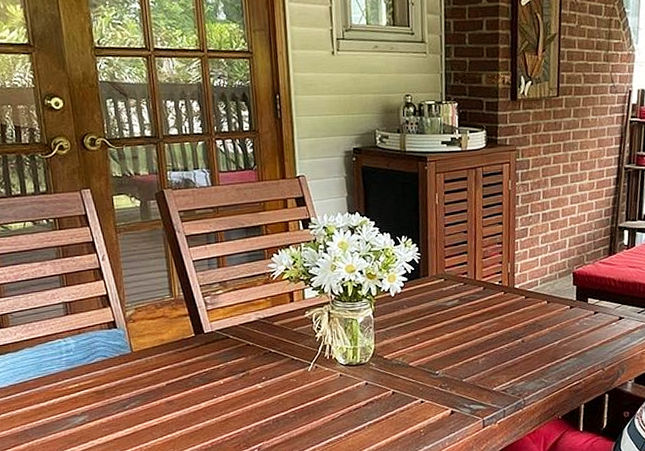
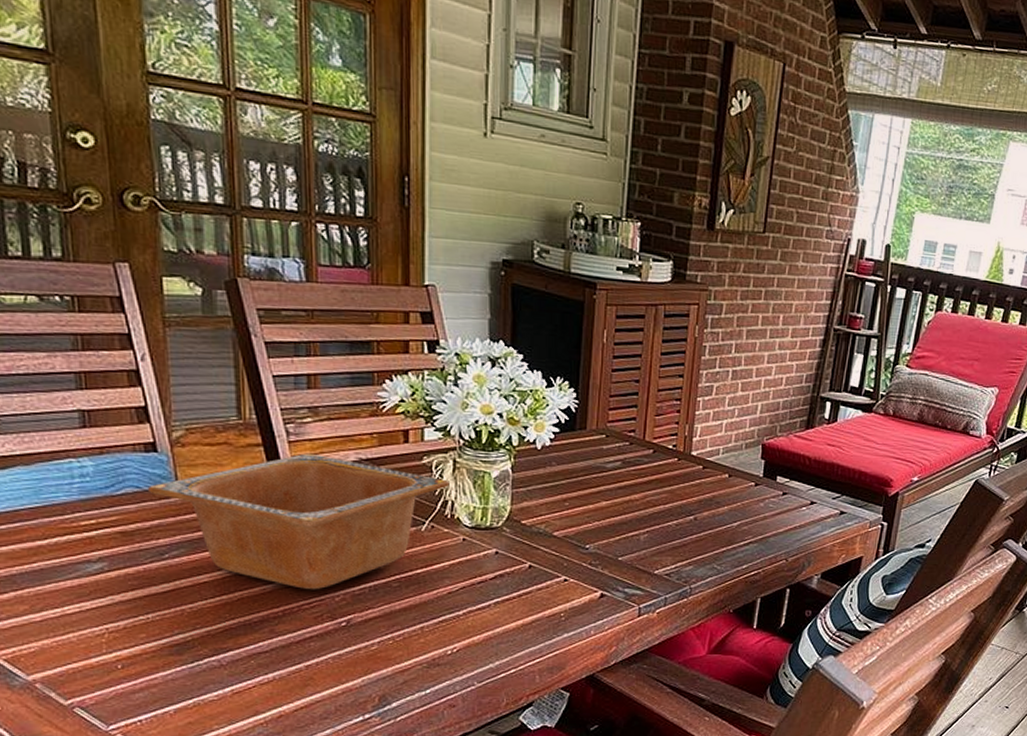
serving bowl: none [112,317,327,426] -> present [148,453,450,590]

